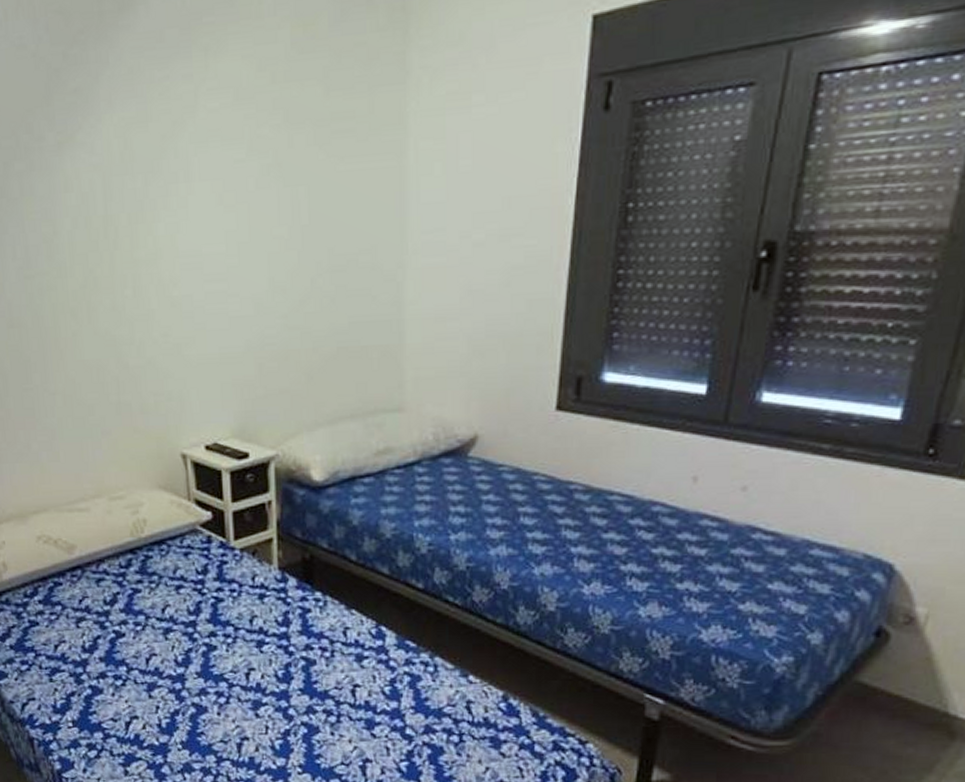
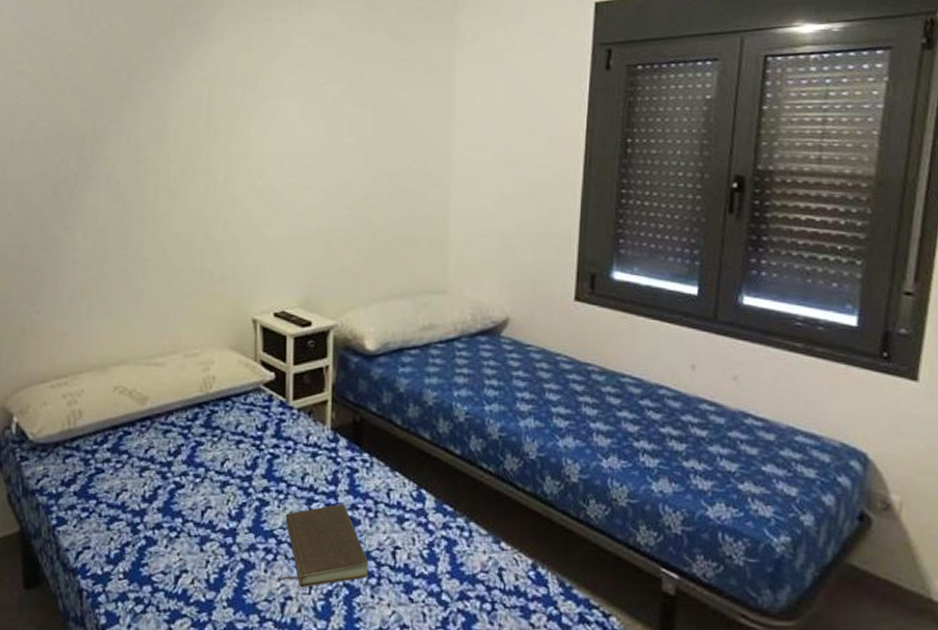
book: none [230,645,328,729] -> present [276,504,369,588]

